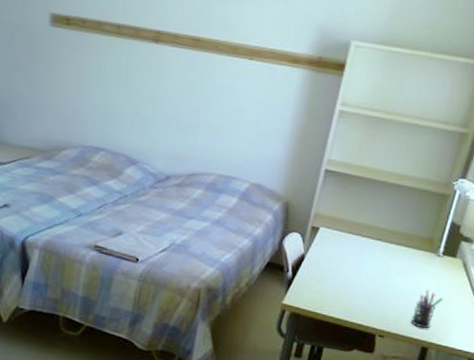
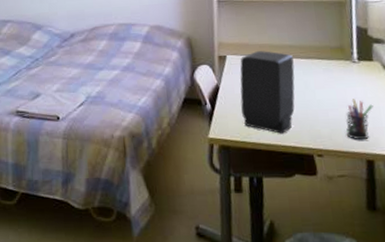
speaker: none [320,228,383,311] -> present [240,51,295,134]

